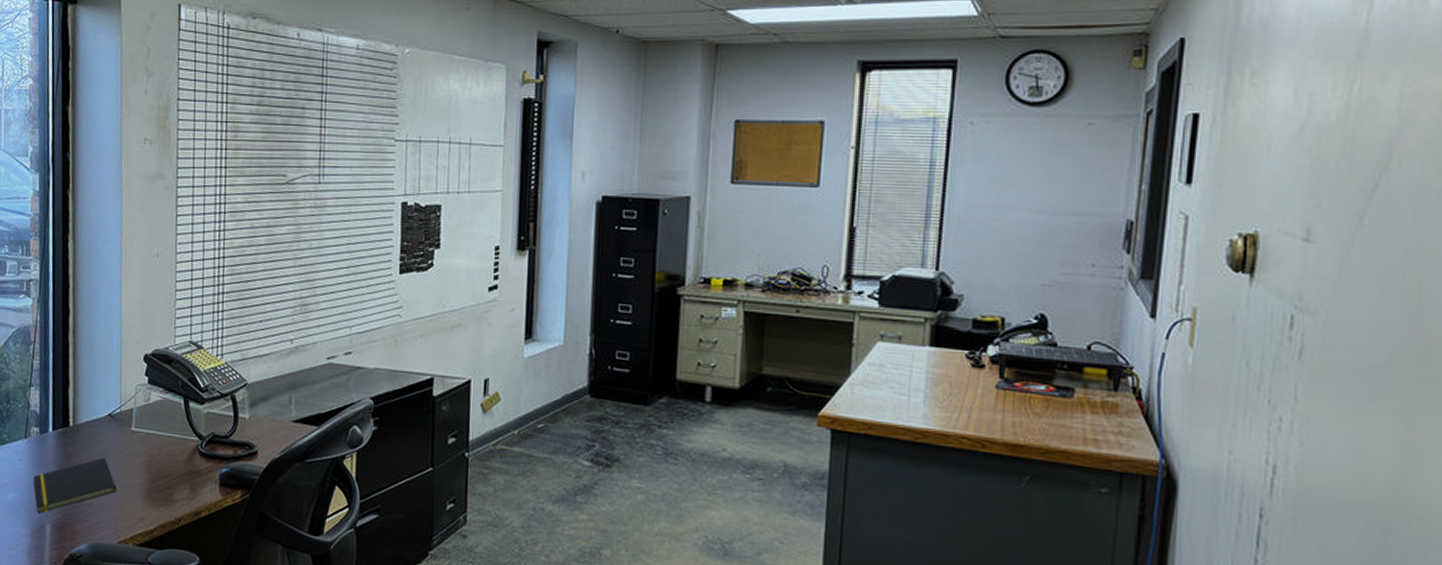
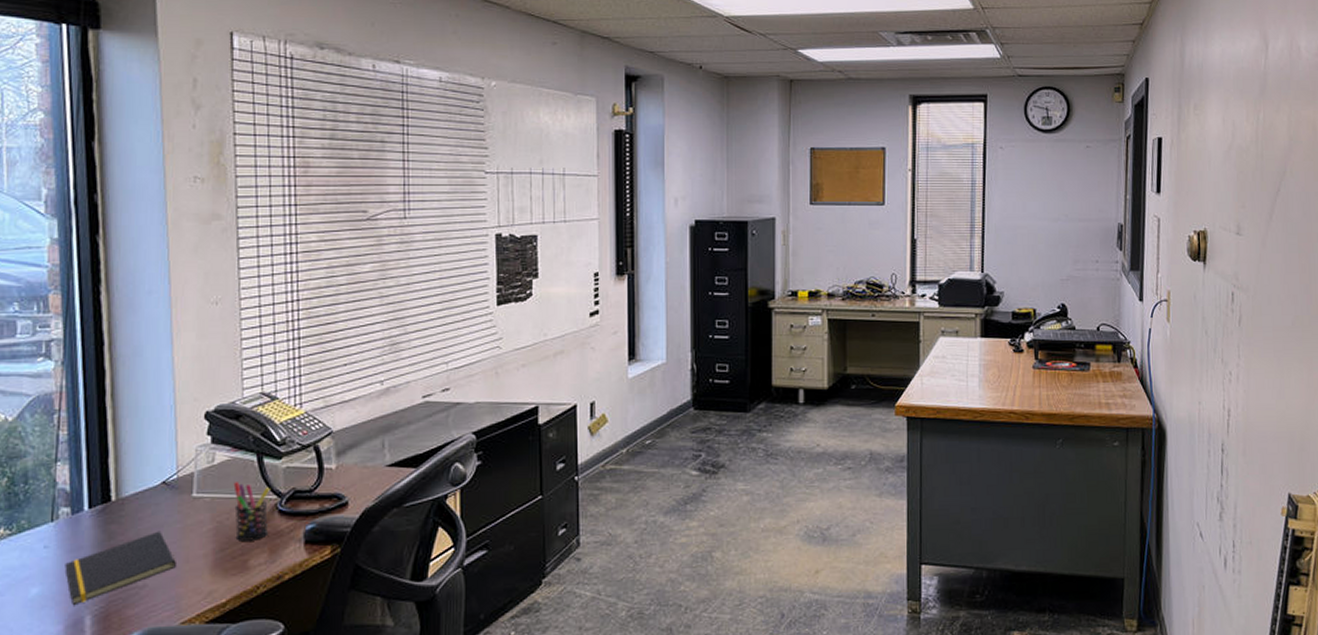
pen holder: none [163,421,193,477] -> present [233,482,270,541]

